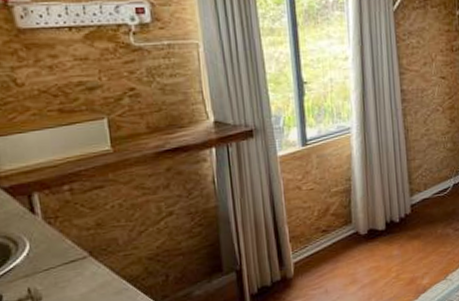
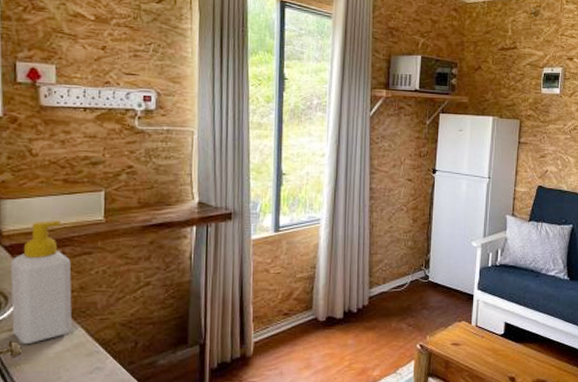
soap bottle: none [13,155,95,290] -> present [10,220,73,345]

